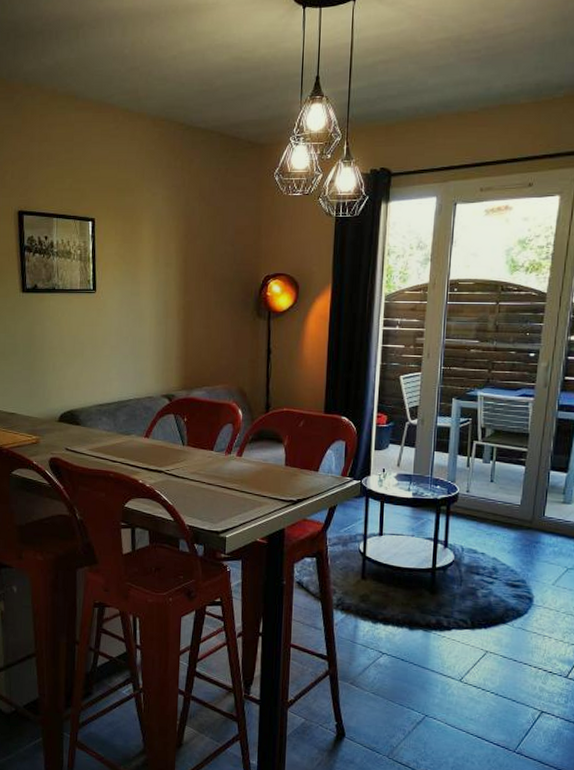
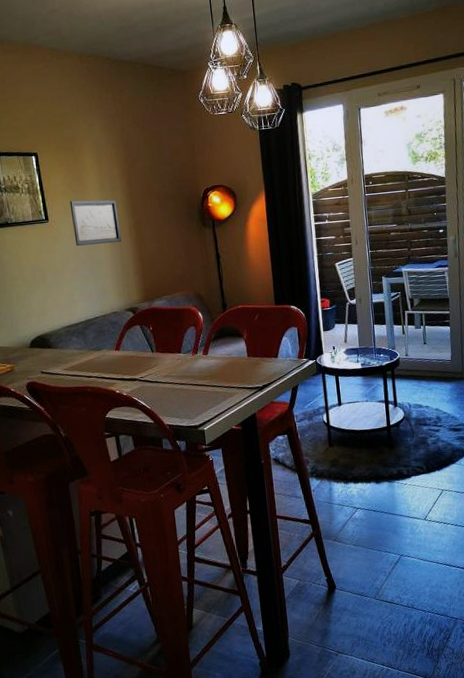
wall art: none [120,273,169,322] -> present [69,200,122,246]

